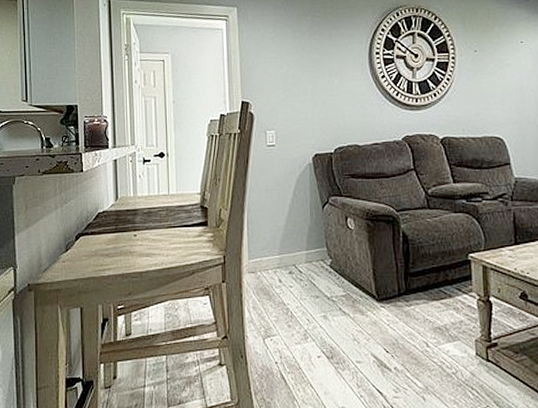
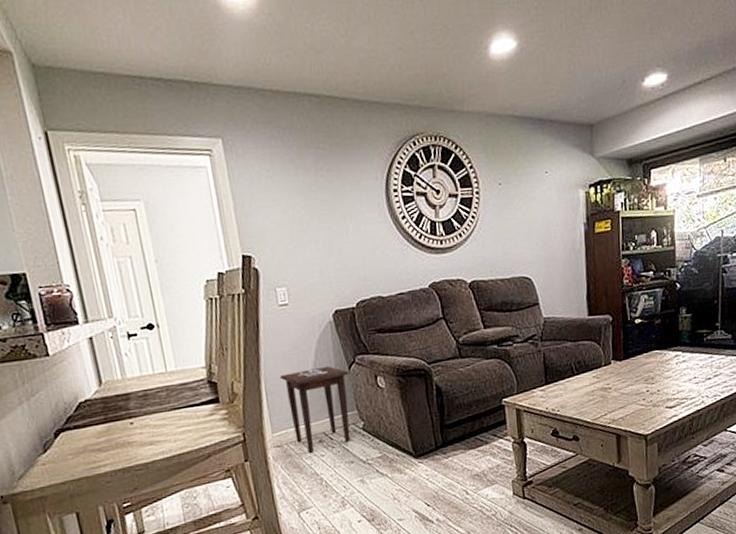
side table: none [261,203,323,282] -> present [279,365,351,453]

